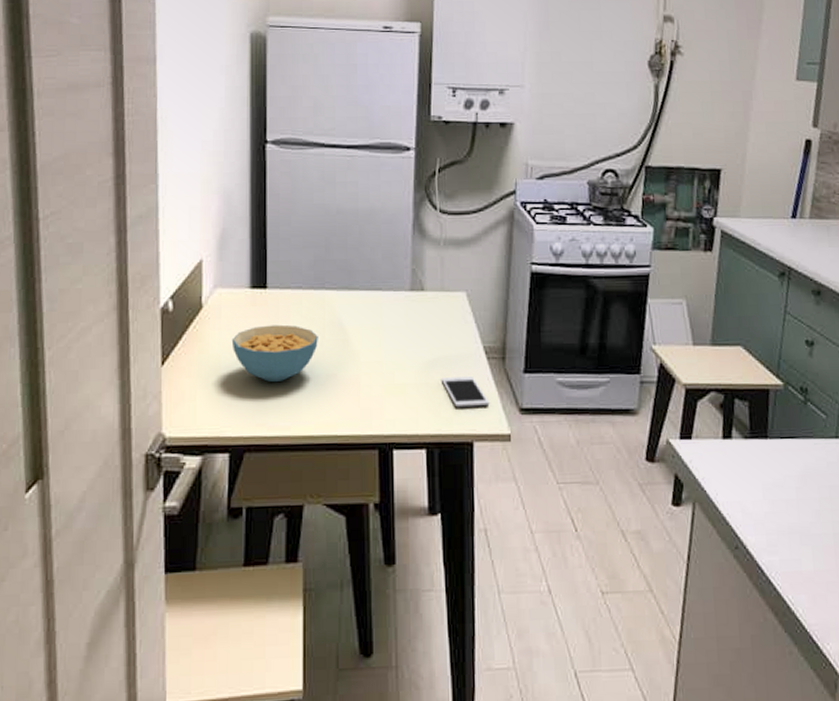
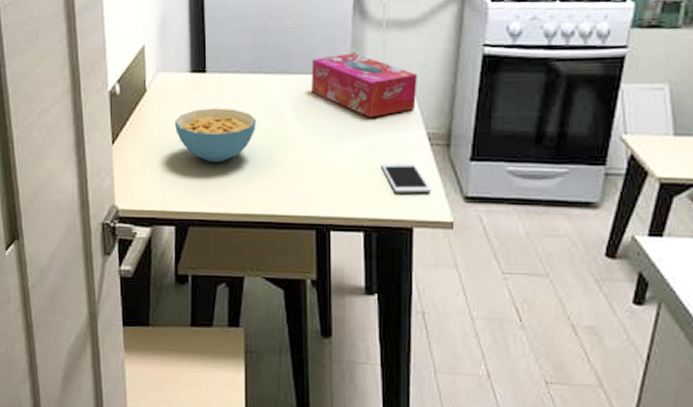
tissue box: none [373,270,474,333] -> present [311,53,418,118]

